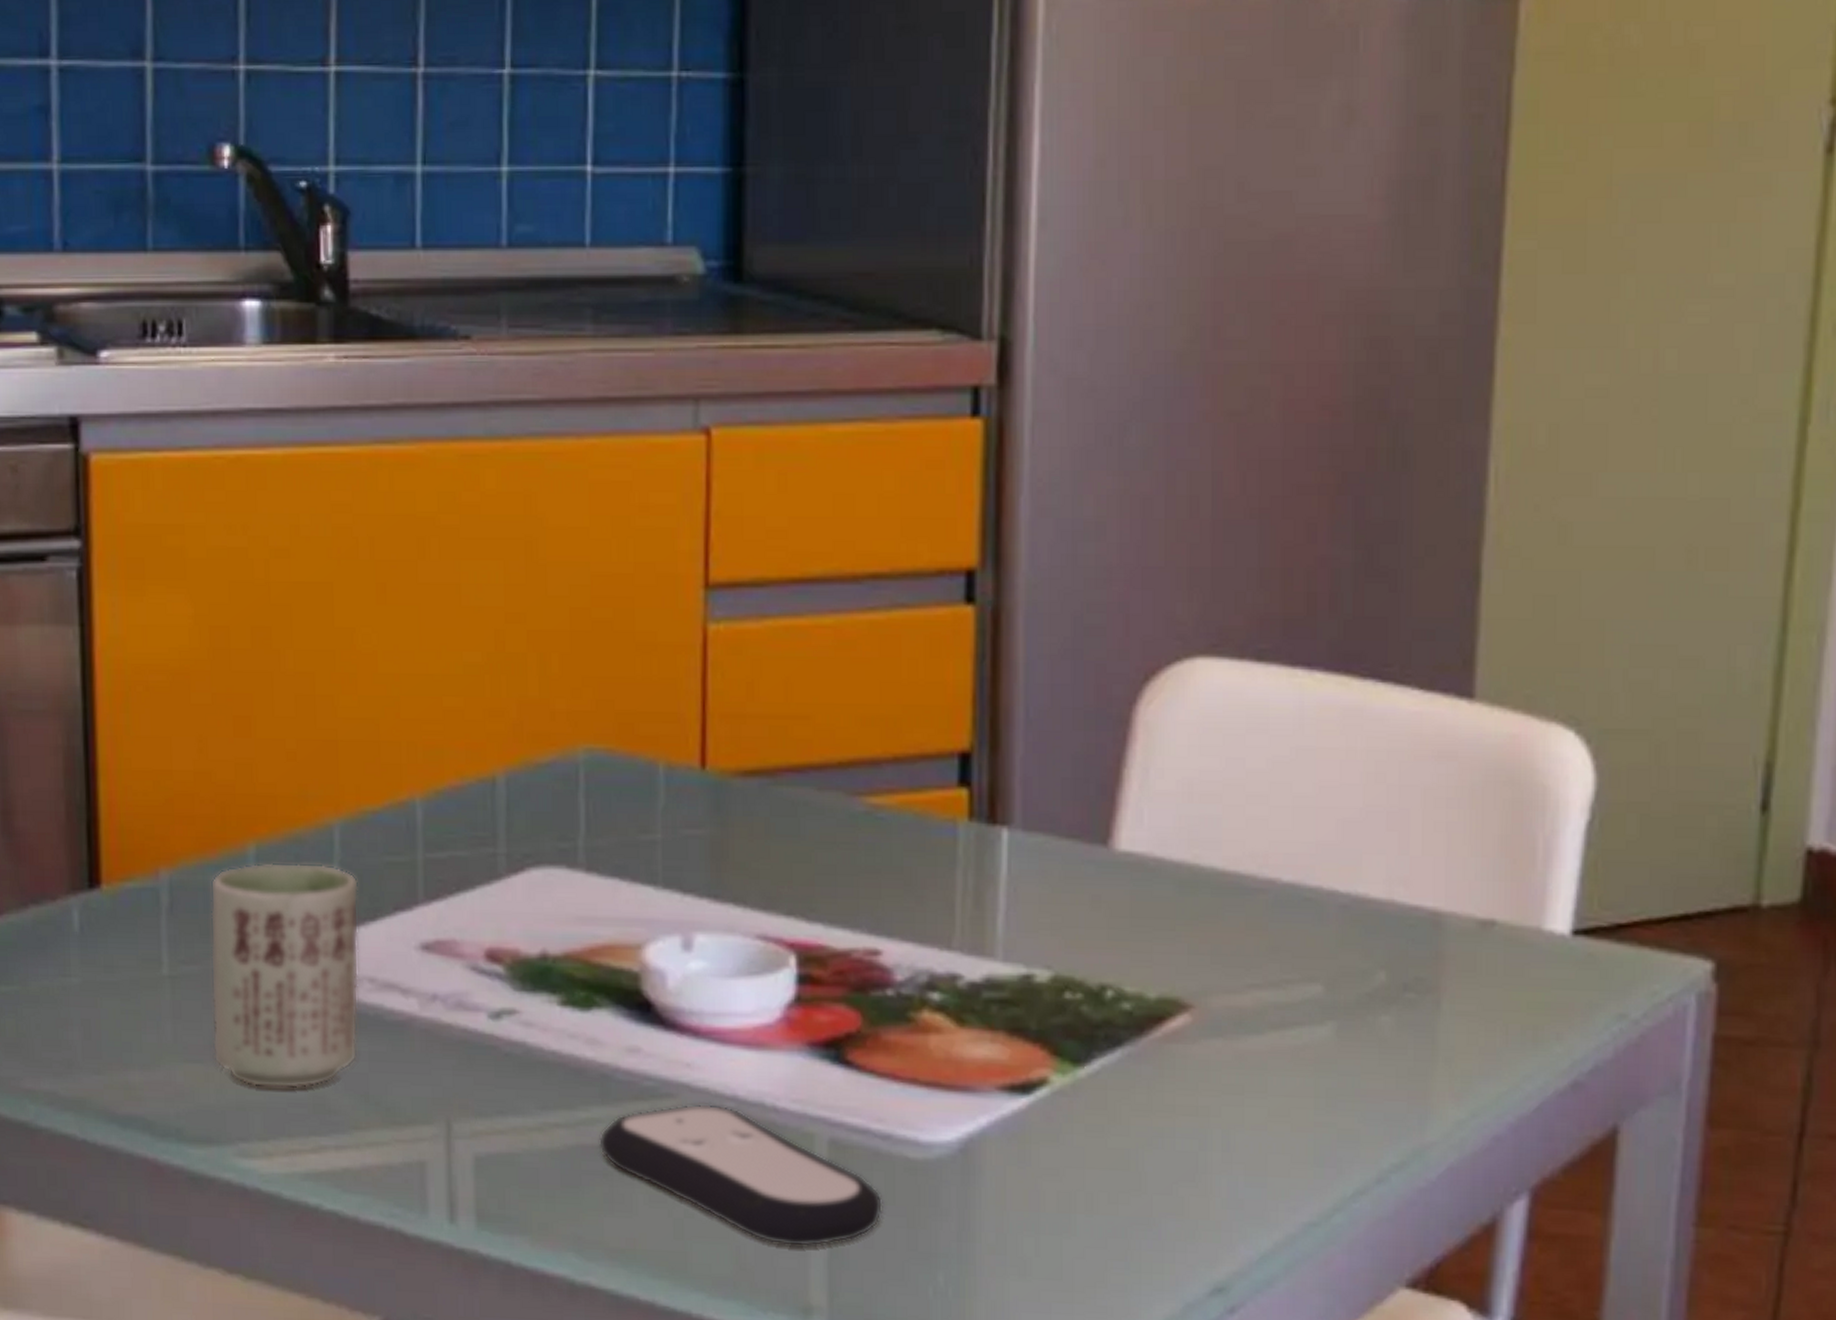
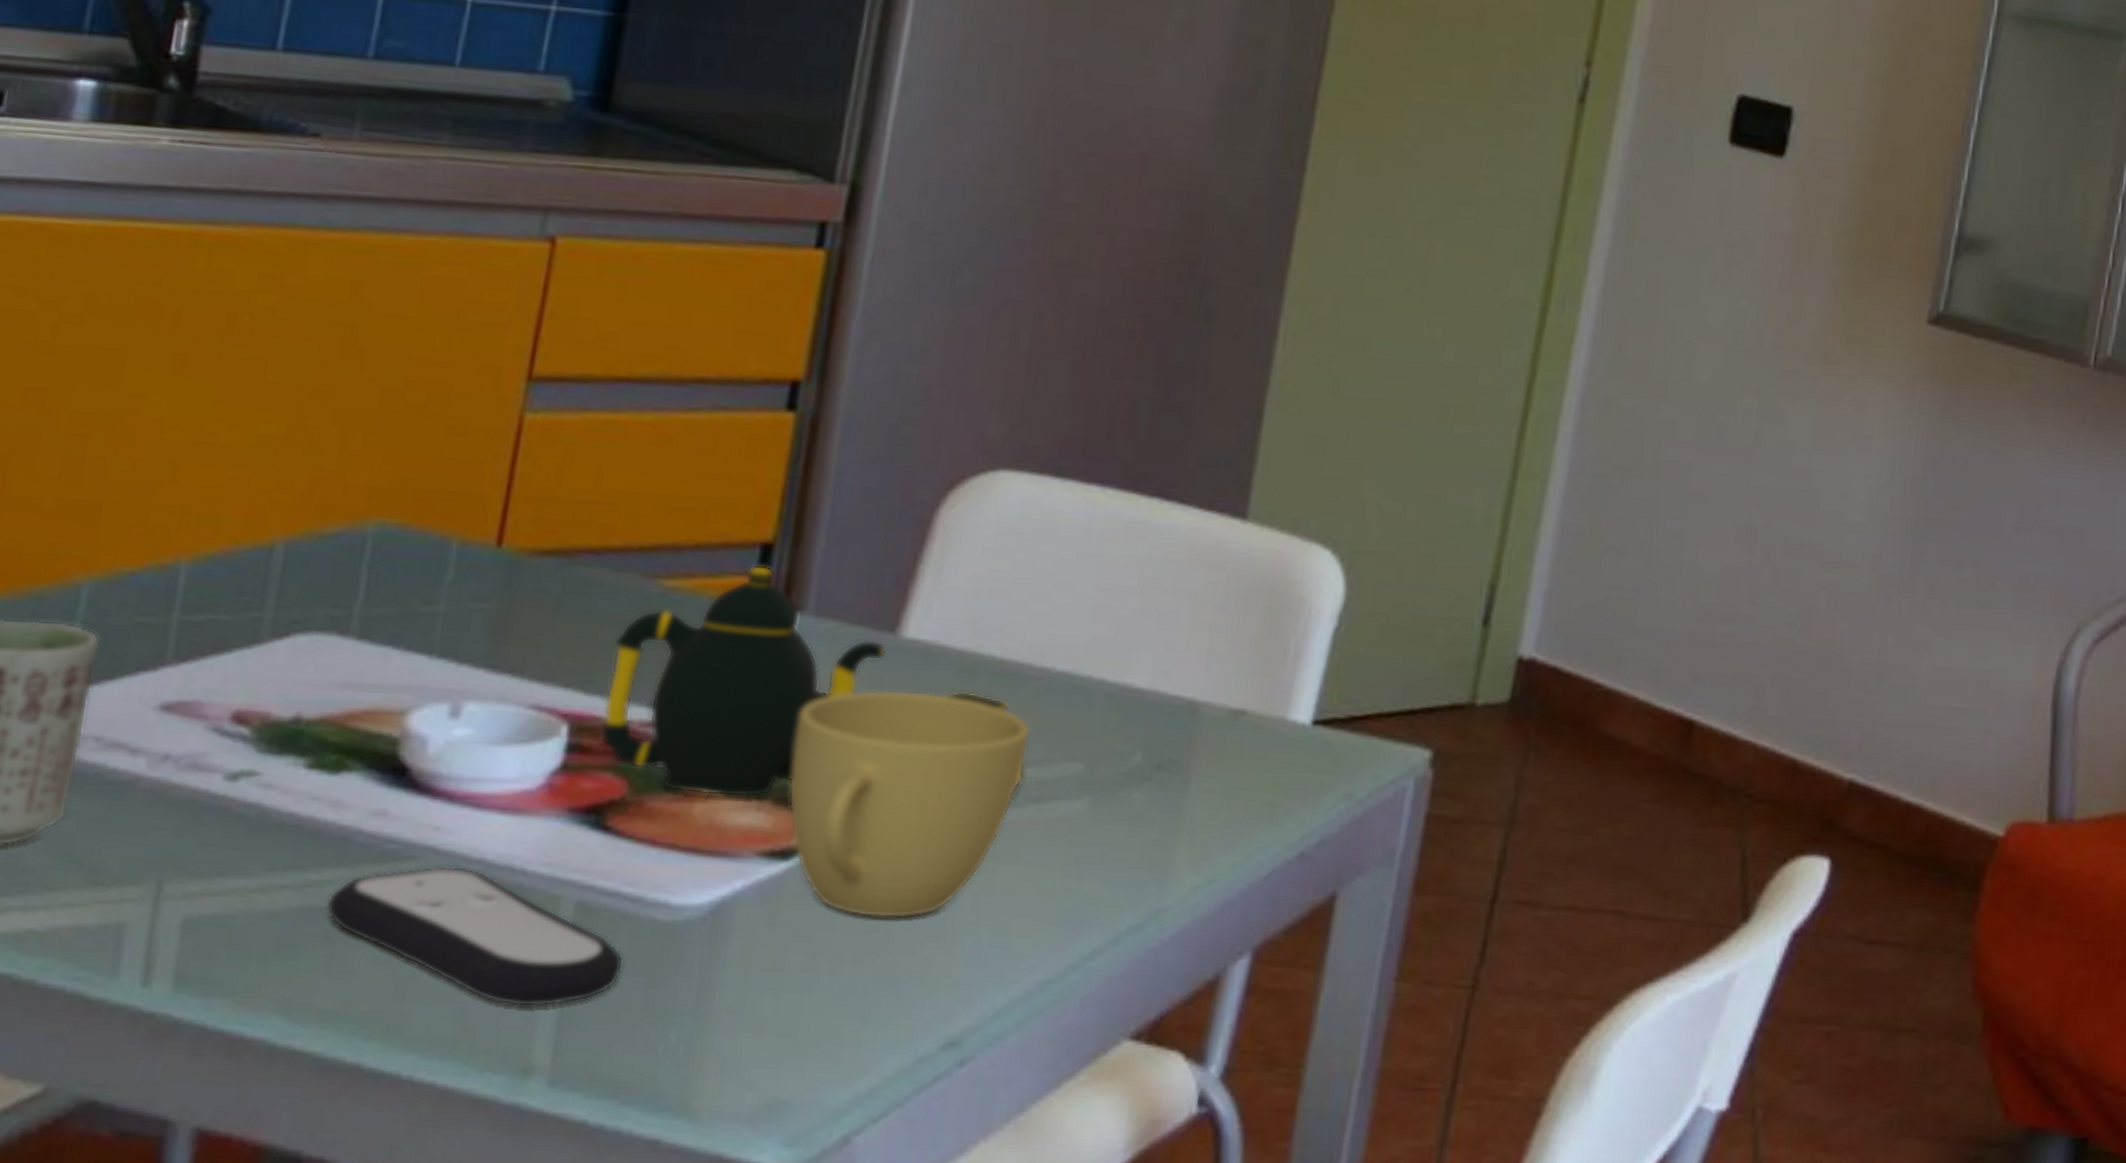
teapot: none [826,777,1261,1029] -> present [599,565,1026,798]
cup: none [1019,908,1262,1156] -> present [788,689,1031,919]

